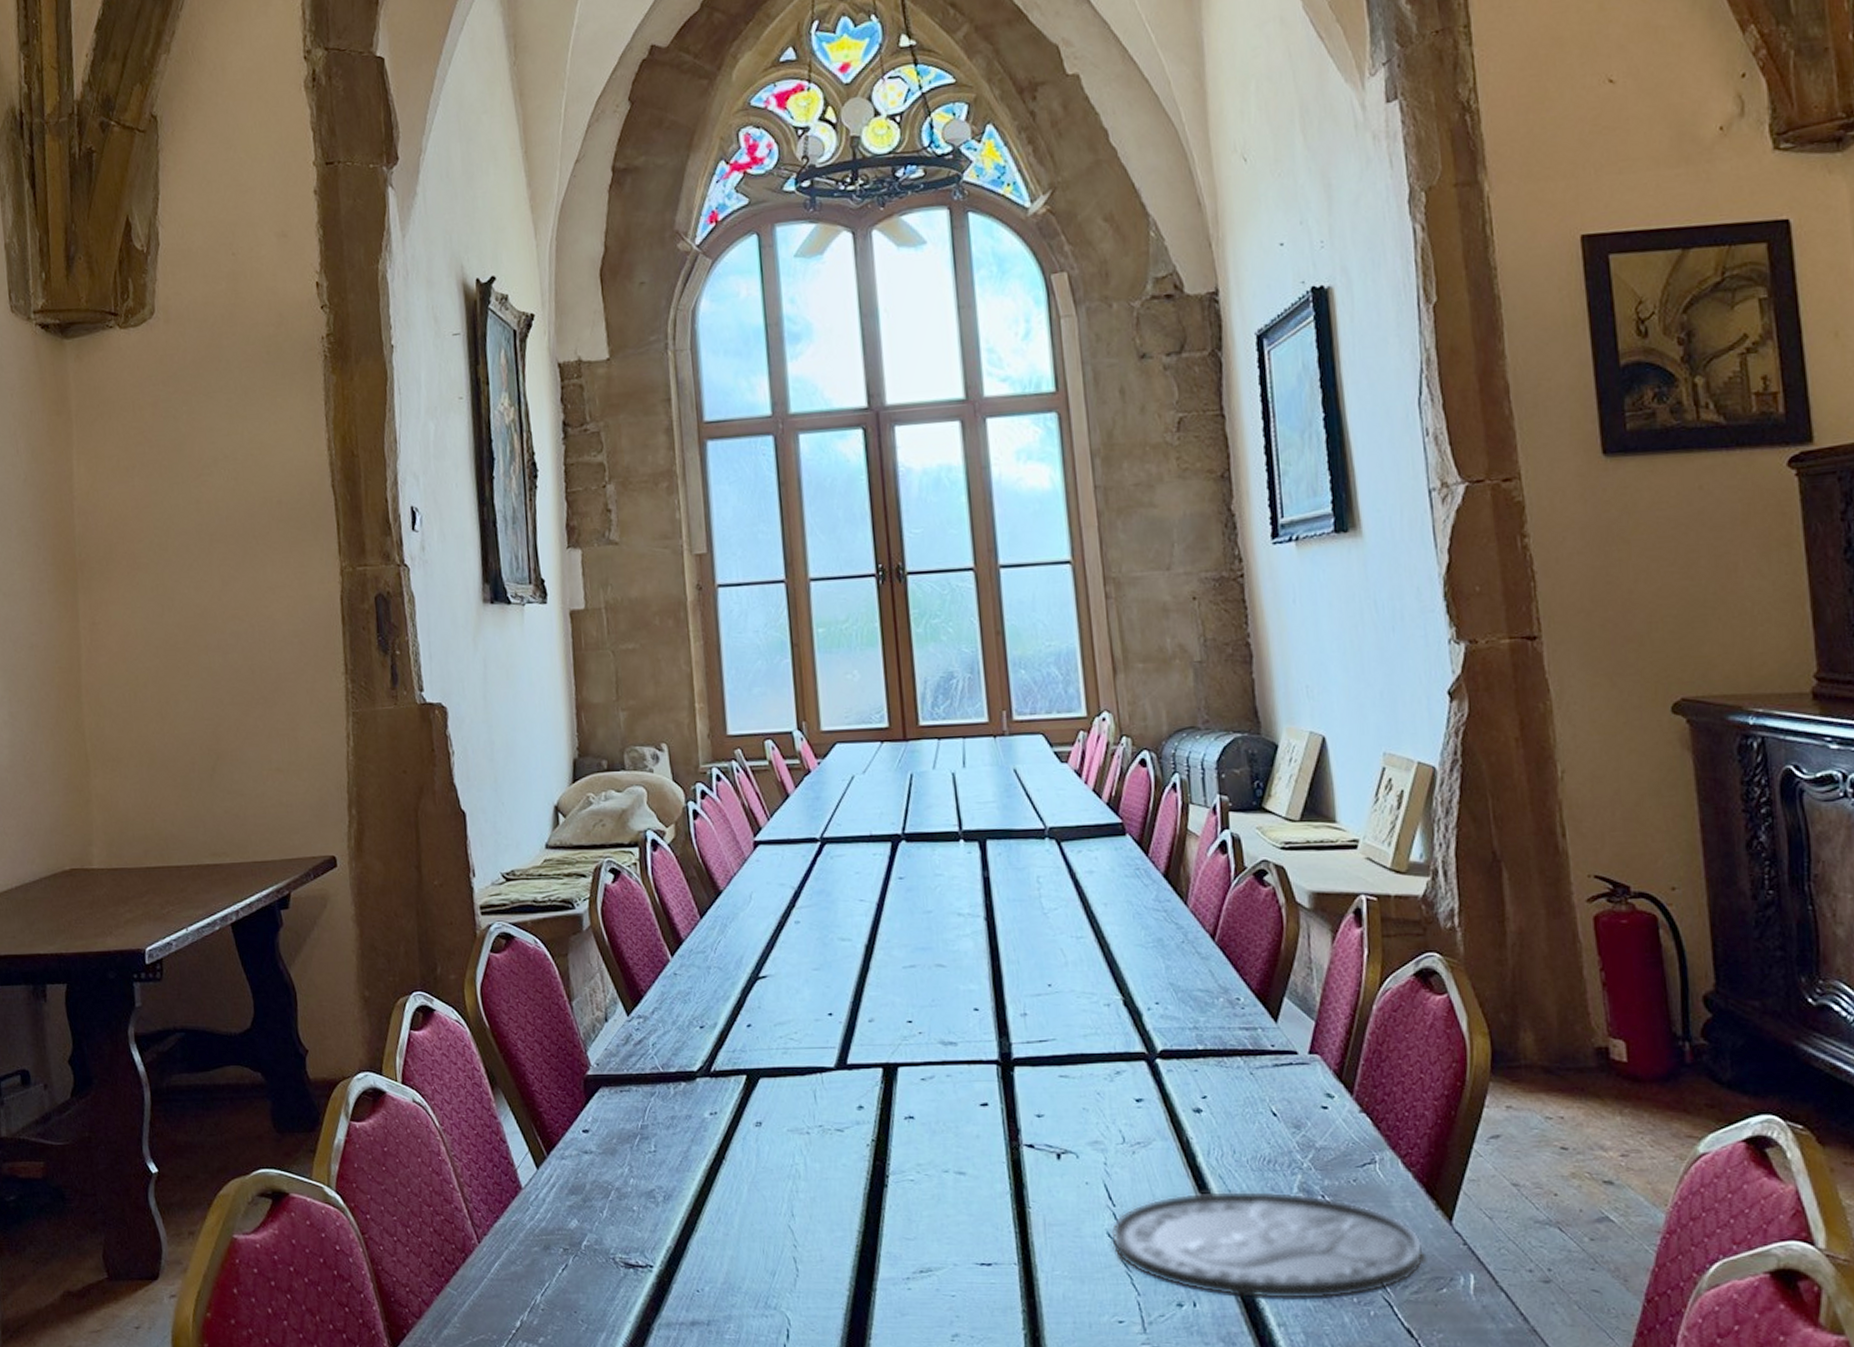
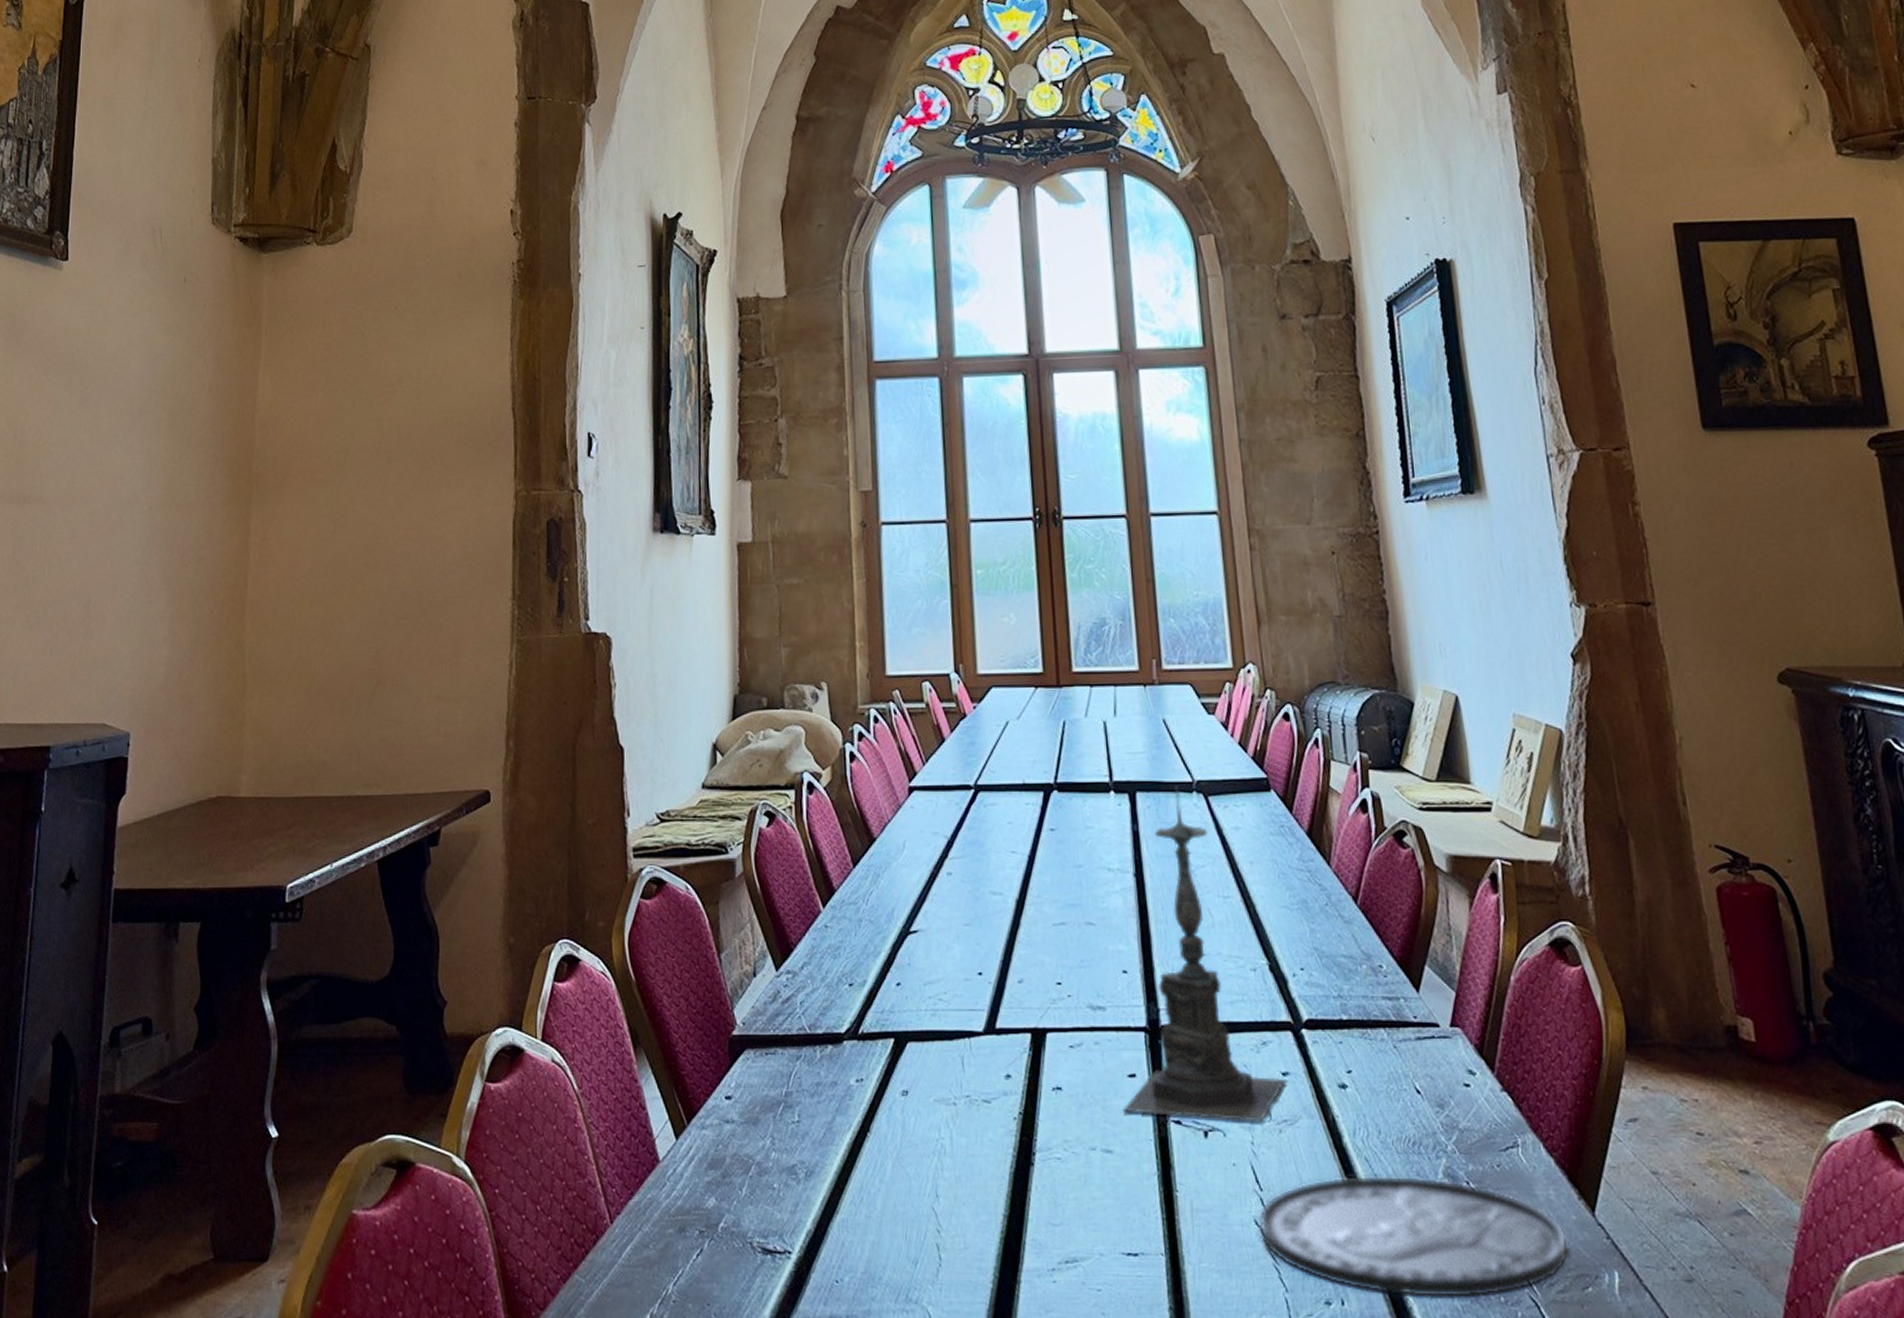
candle holder: none [976,832,1141,1145] -> present [1123,785,1287,1122]

